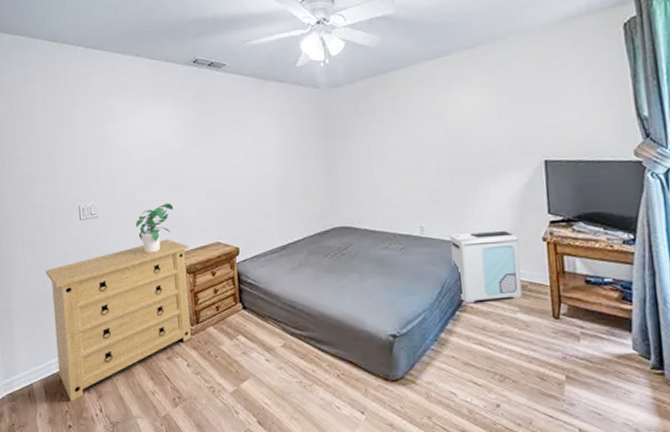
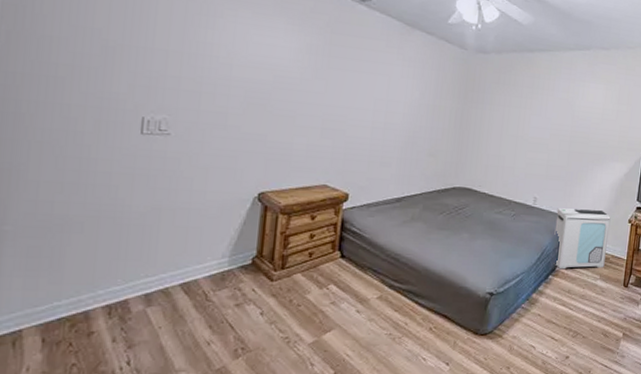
dresser: present [45,239,192,401] -> none [70,172,288,352]
potted plant: present [135,203,174,253] -> none [221,133,277,187]

